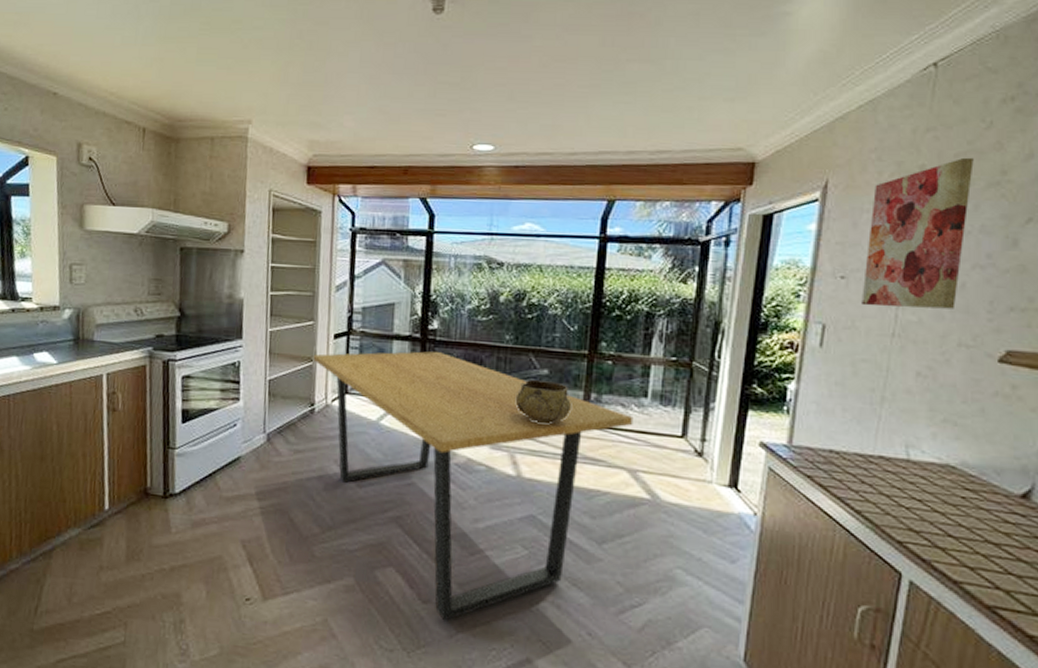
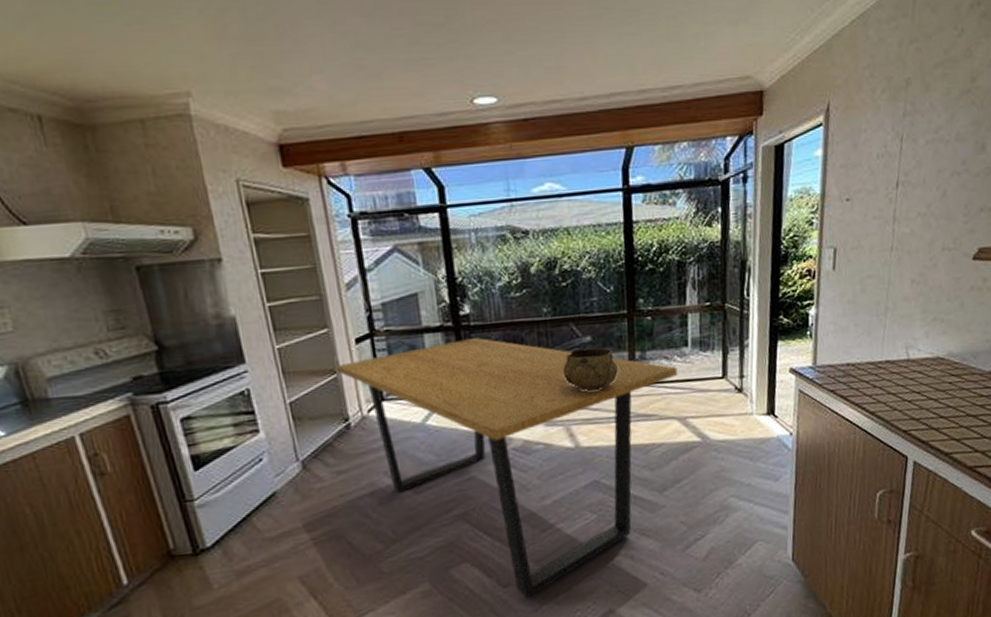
wall art: present [862,157,974,309] -> none [864,67,949,225]

